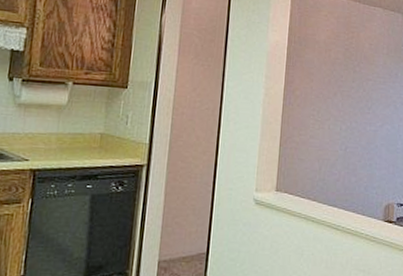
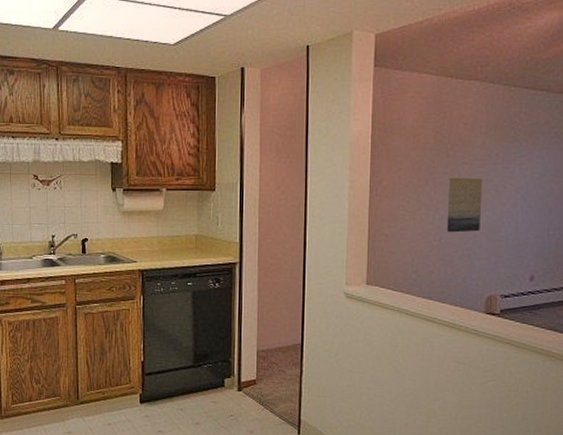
wall art: none [351,91,384,144] -> present [446,177,483,233]

